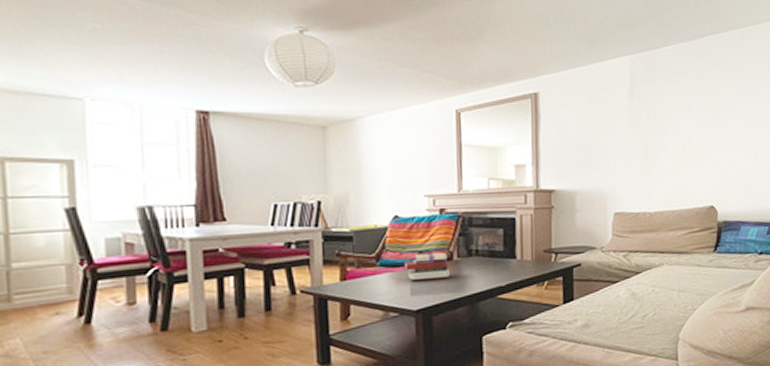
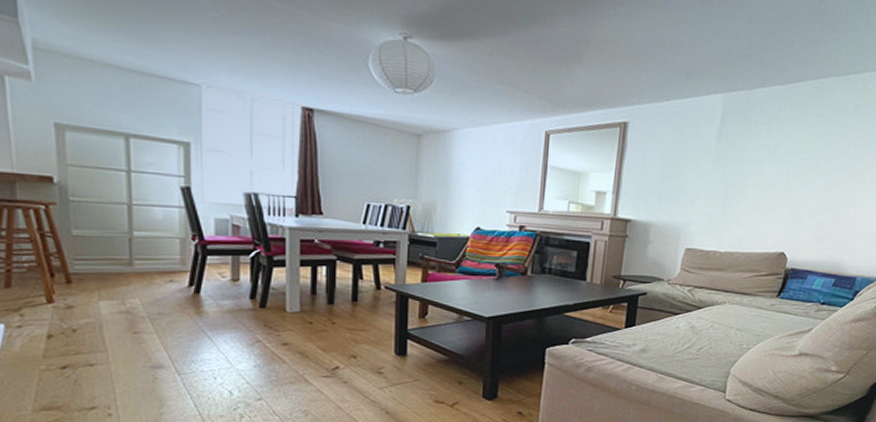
books: present [403,251,450,282] -> none [481,265,523,292]

